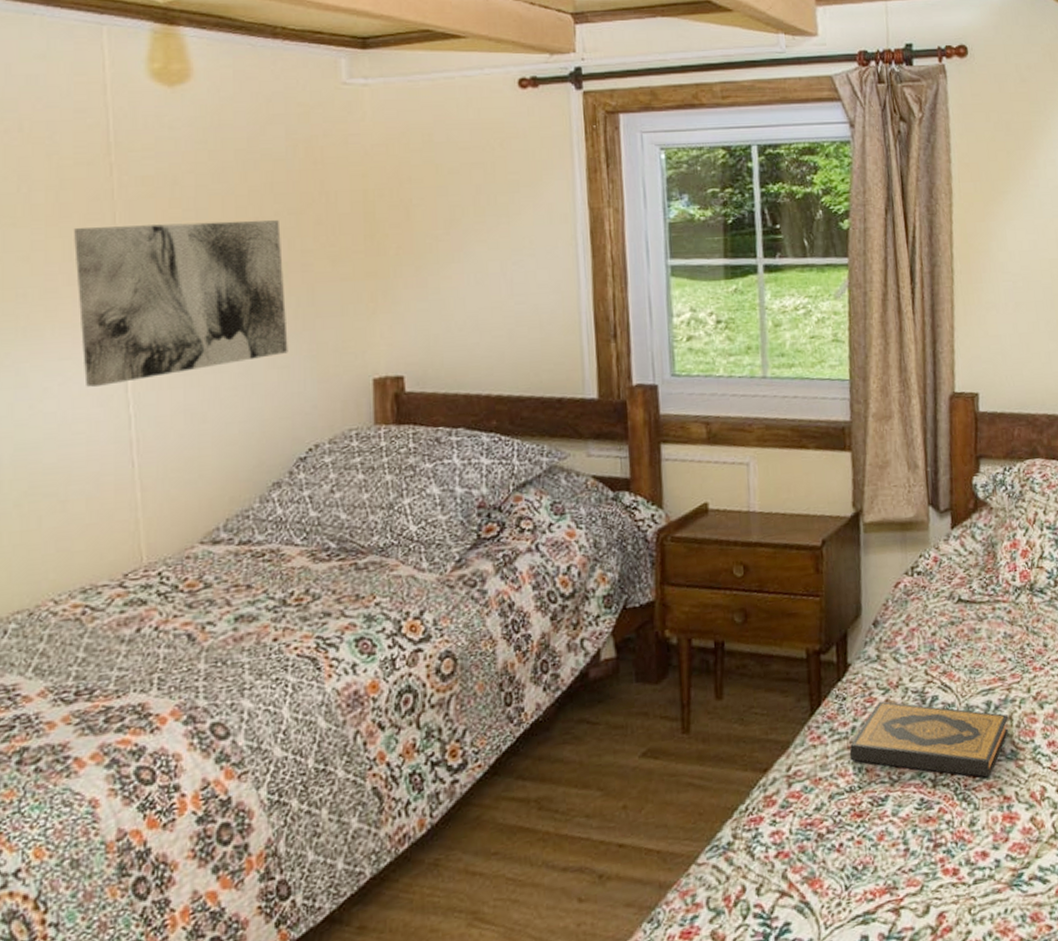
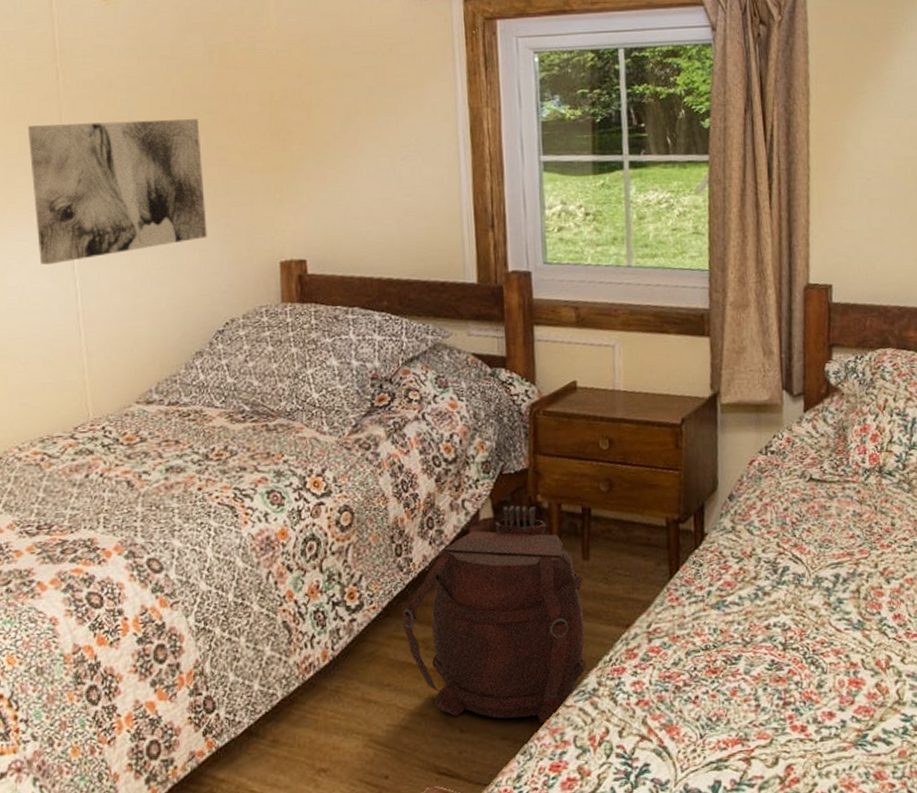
backpack: none [512,642,720,887] -> present [402,505,586,724]
hardback book: present [849,701,1009,778] -> none [705,568,857,644]

